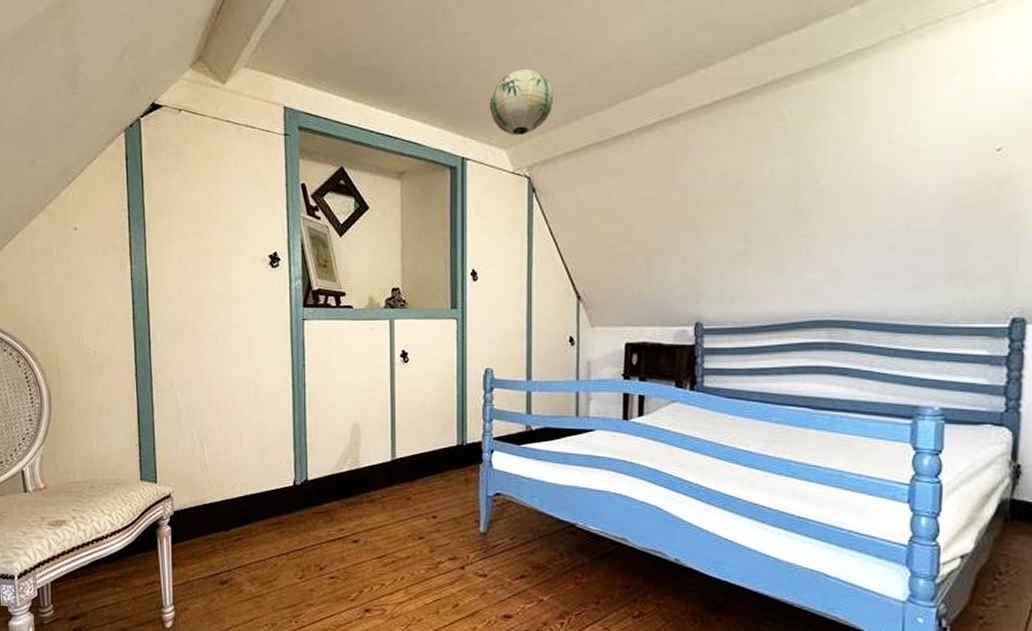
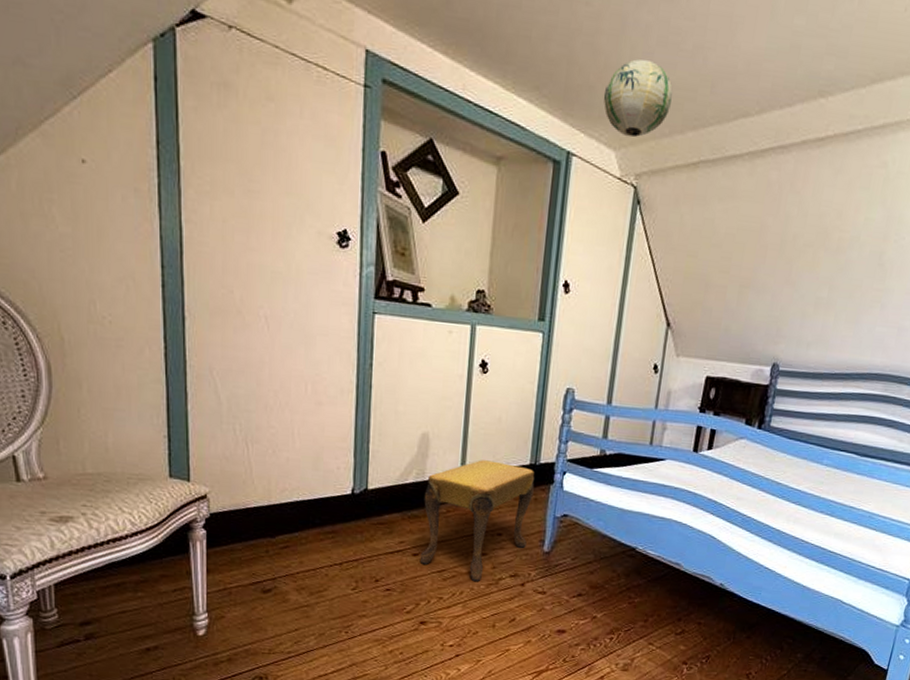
footstool: none [359,444,463,567] -> present [420,460,535,582]

